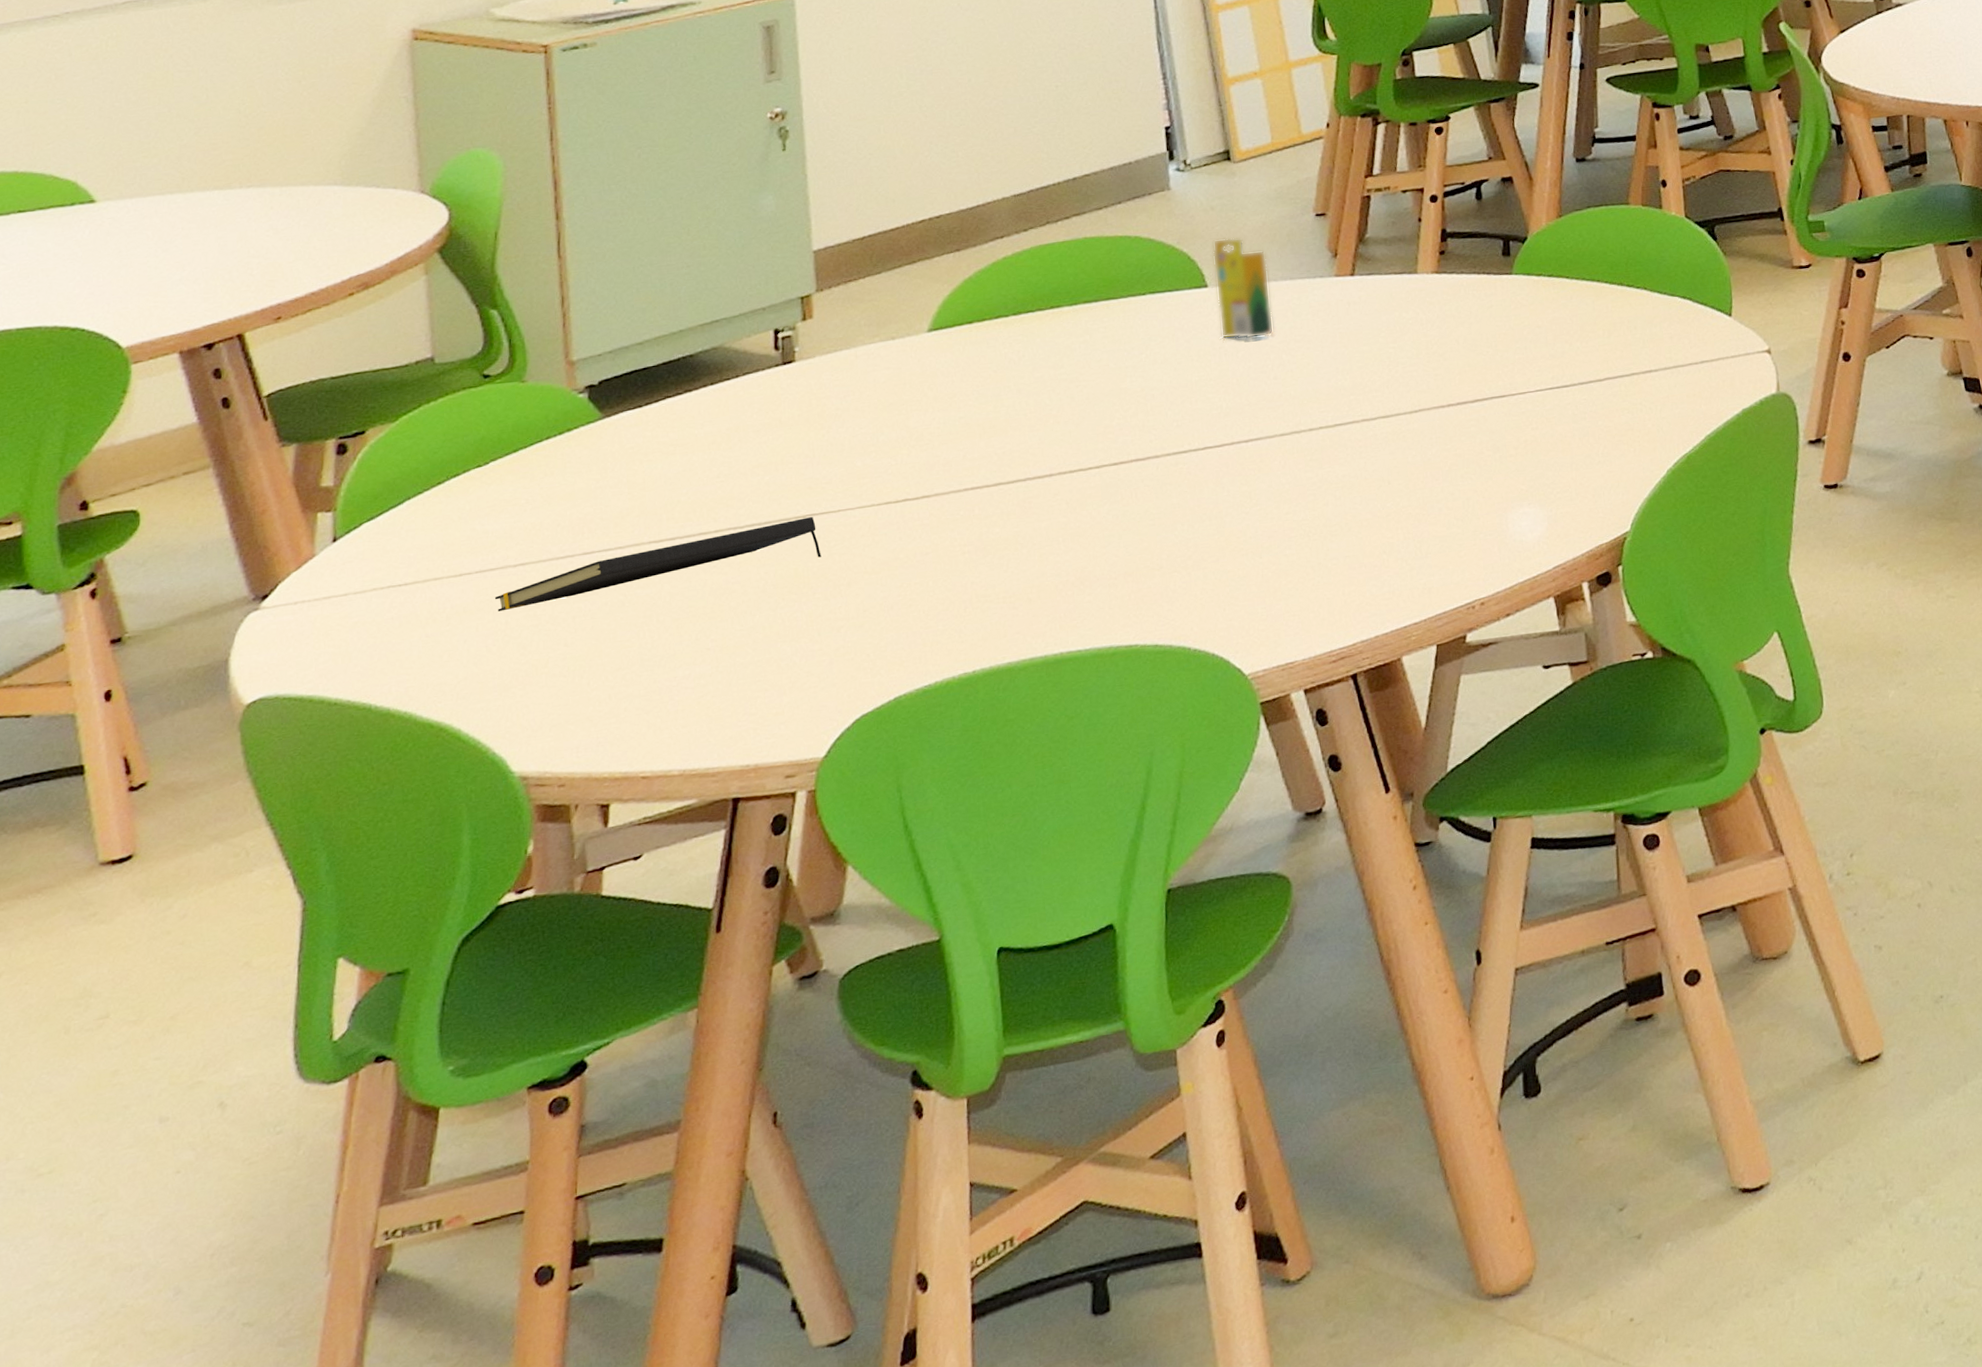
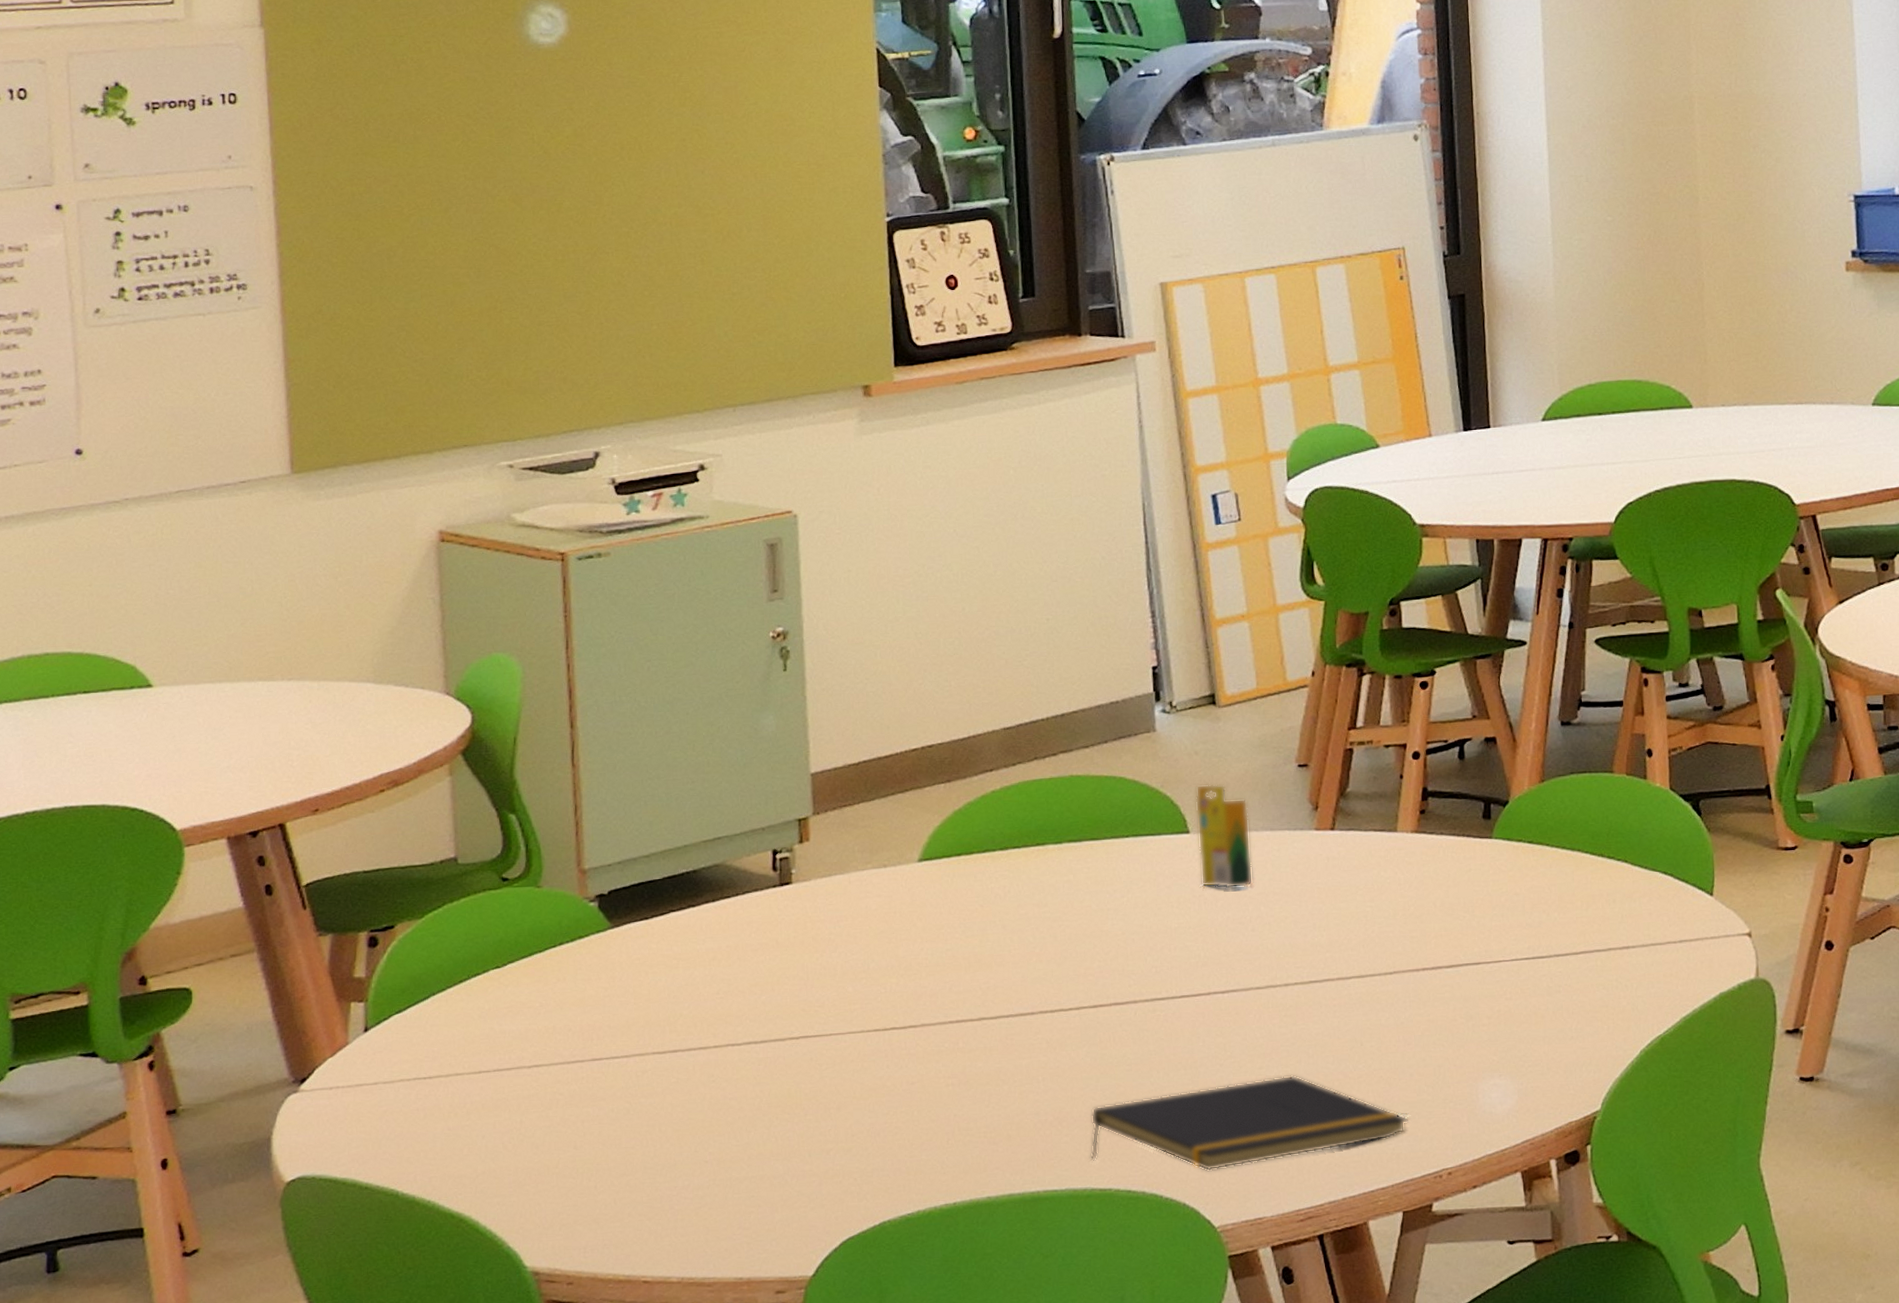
notepad: present [494,516,822,612] -> none [510,1038,813,1111]
notepad: none [1114,518,1439,620] -> present [1090,1075,1408,1172]

